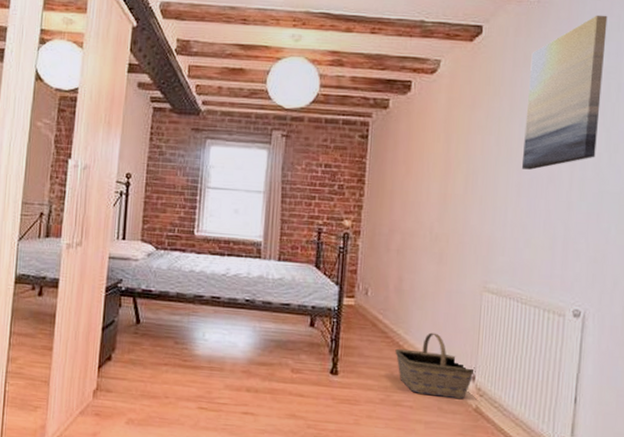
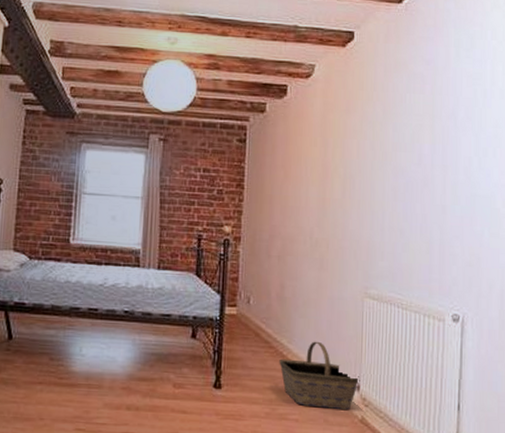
wall art: present [521,15,608,170] -> none [396,23,471,174]

